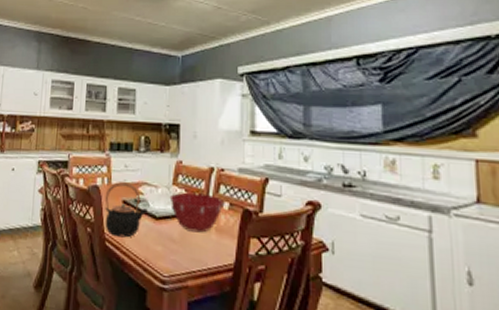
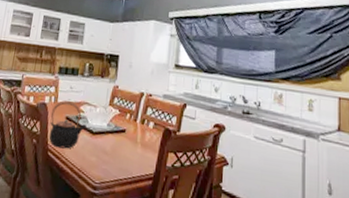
mixing bowl: present [169,192,223,233] -> none [105,112,149,147]

